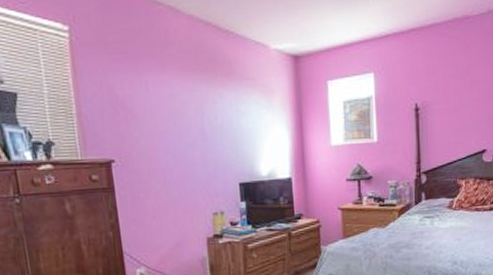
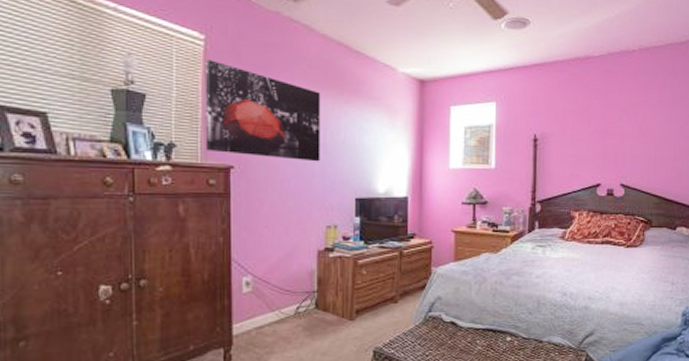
wall art: none [71,52,200,150] -> present [204,59,321,162]

